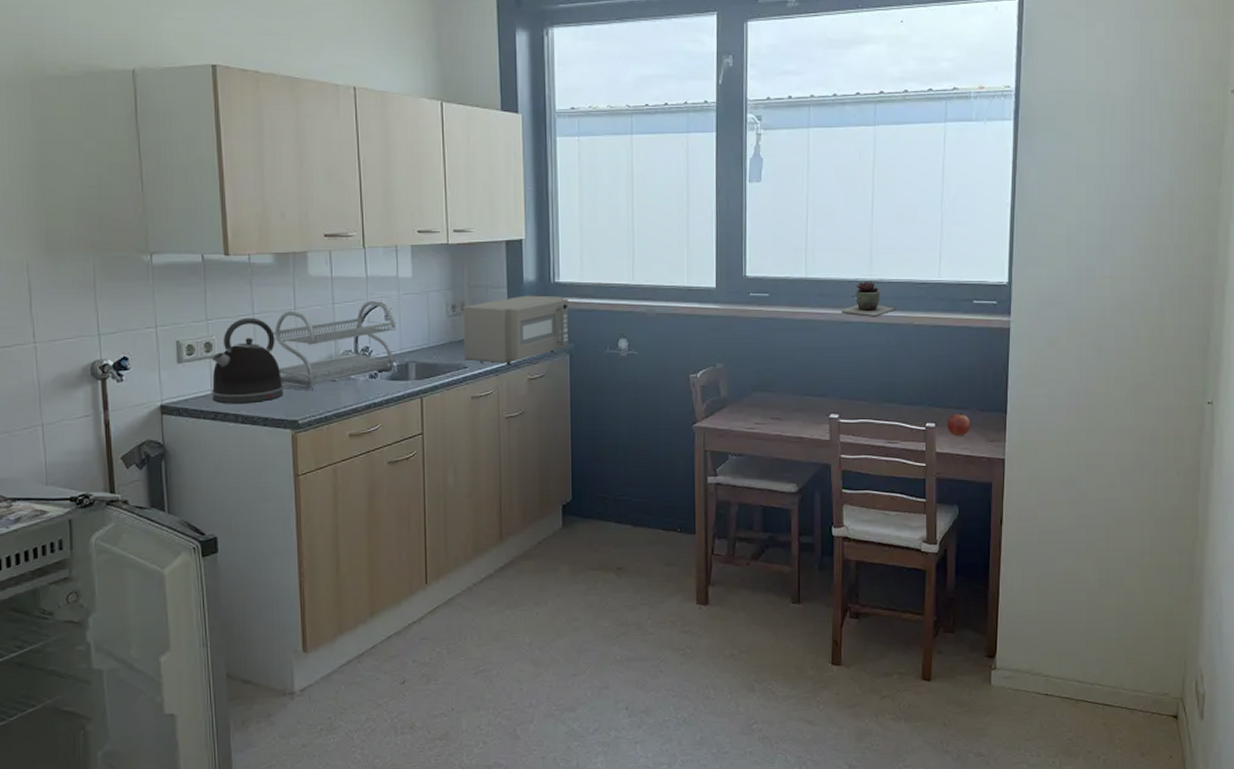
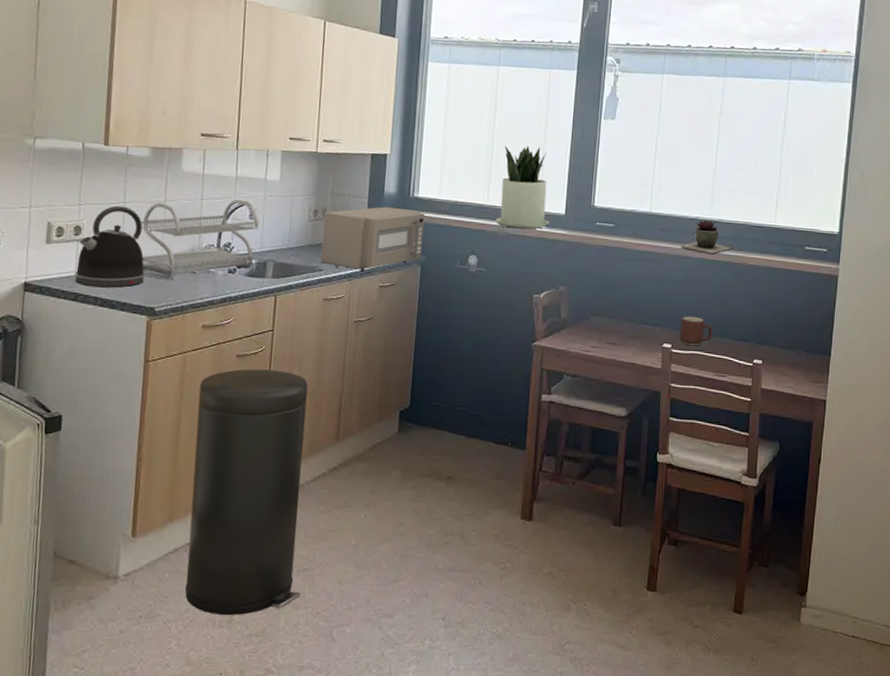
pedal bin: none [353,474,480,722] -> present [184,369,308,615]
planter: none [643,218,700,307] -> present [495,146,549,230]
mug: none [846,383,881,415] -> present [679,316,713,347]
fruit: present [947,412,970,437] -> none [773,352,796,375]

